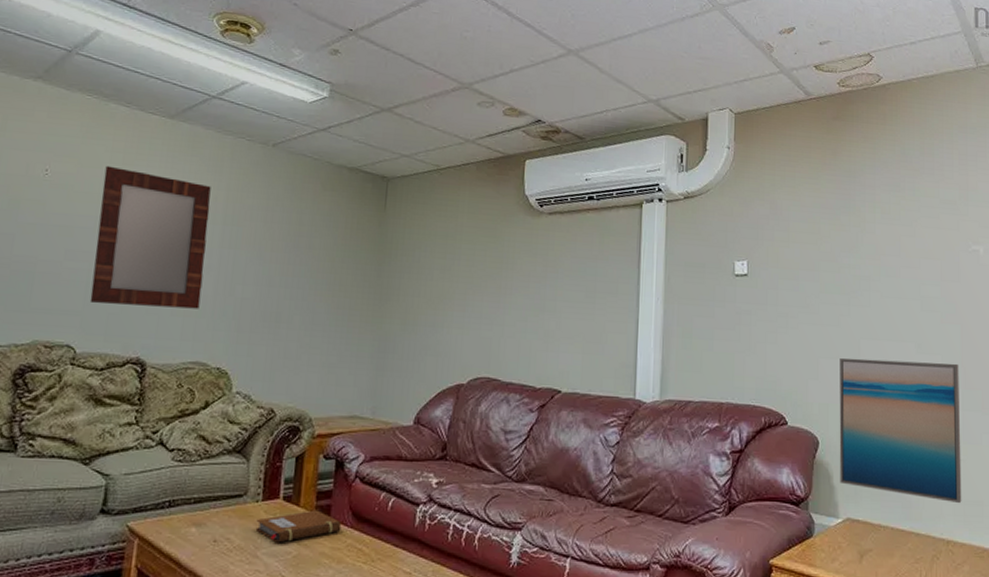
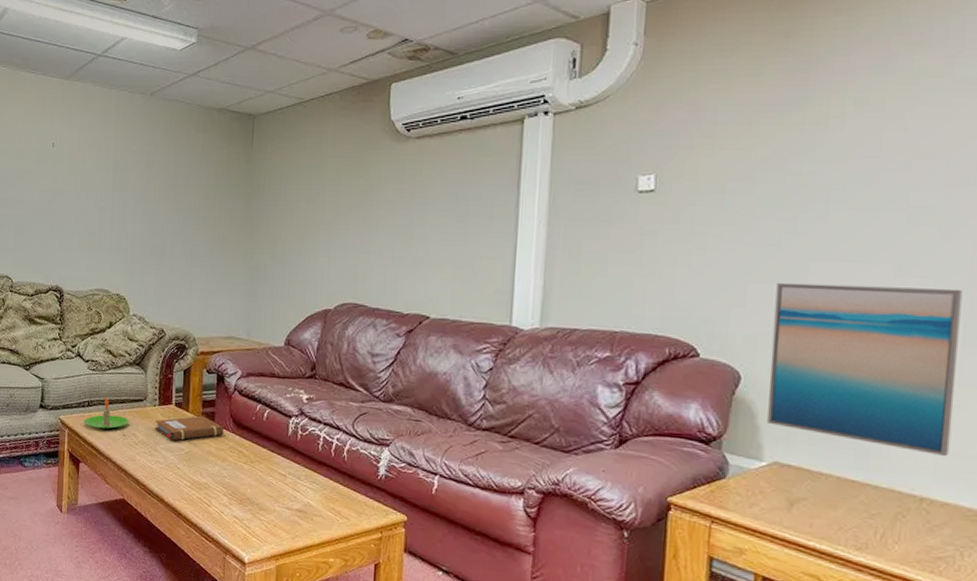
home mirror: present [89,165,211,309] -> none [19,126,103,245]
candle: none [161,494,223,535] -> present [84,397,129,430]

